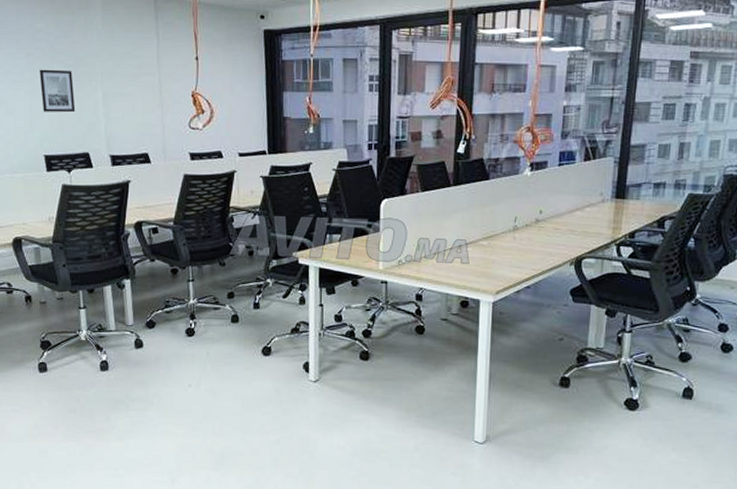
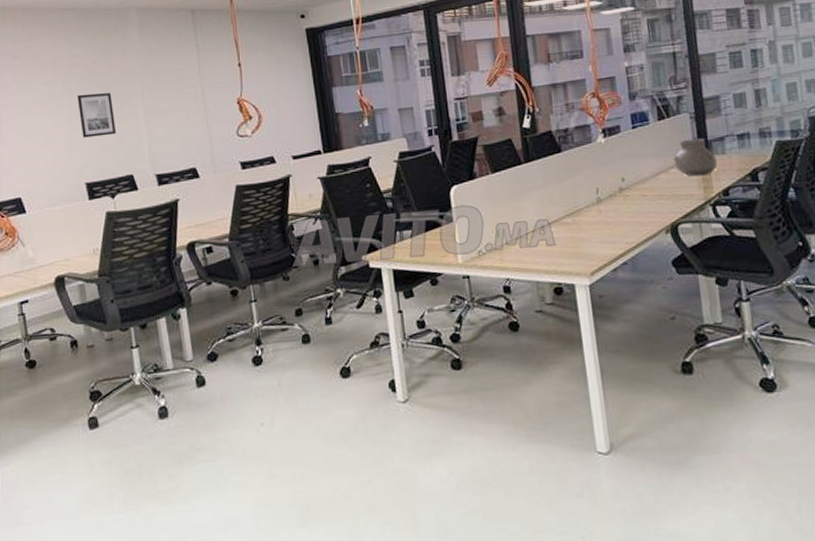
vase: none [590,181,630,217] -> present [673,138,718,176]

